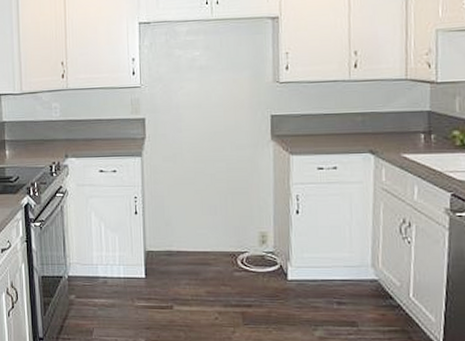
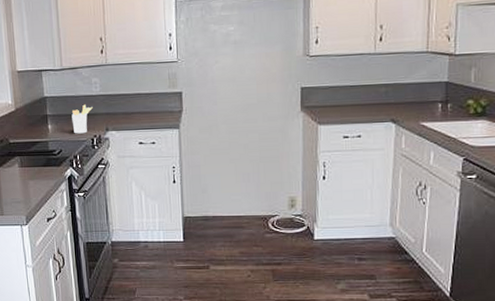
utensil holder: none [30,129,52,160] -> present [71,104,93,134]

